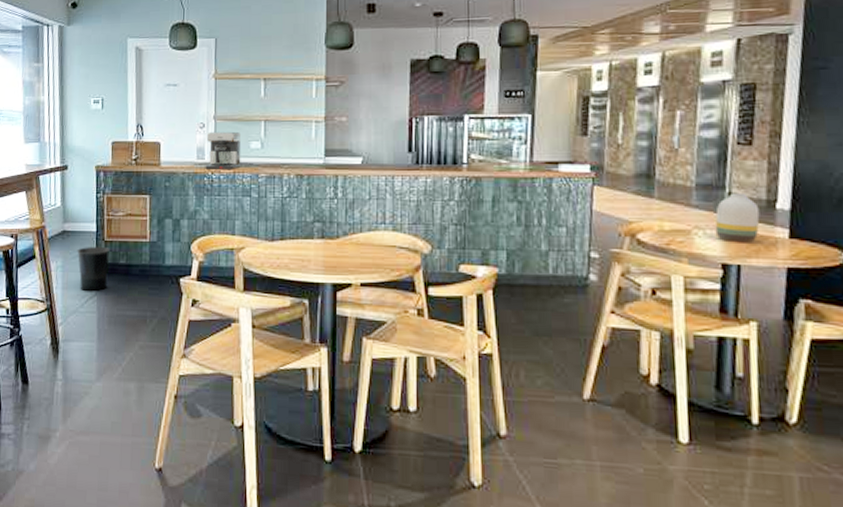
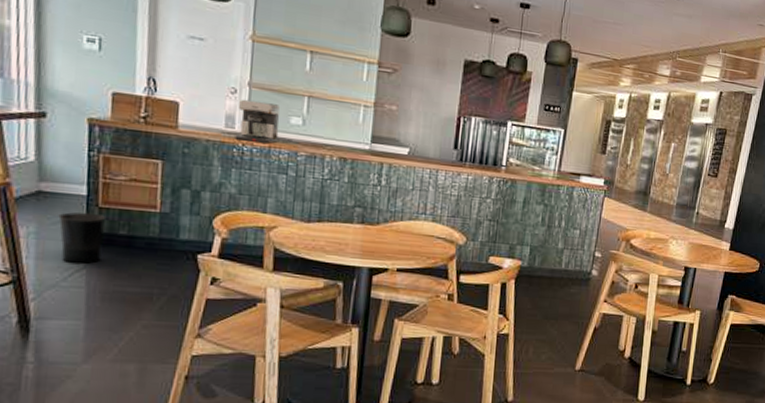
vase: present [715,192,760,243] -> none [684,213,715,252]

